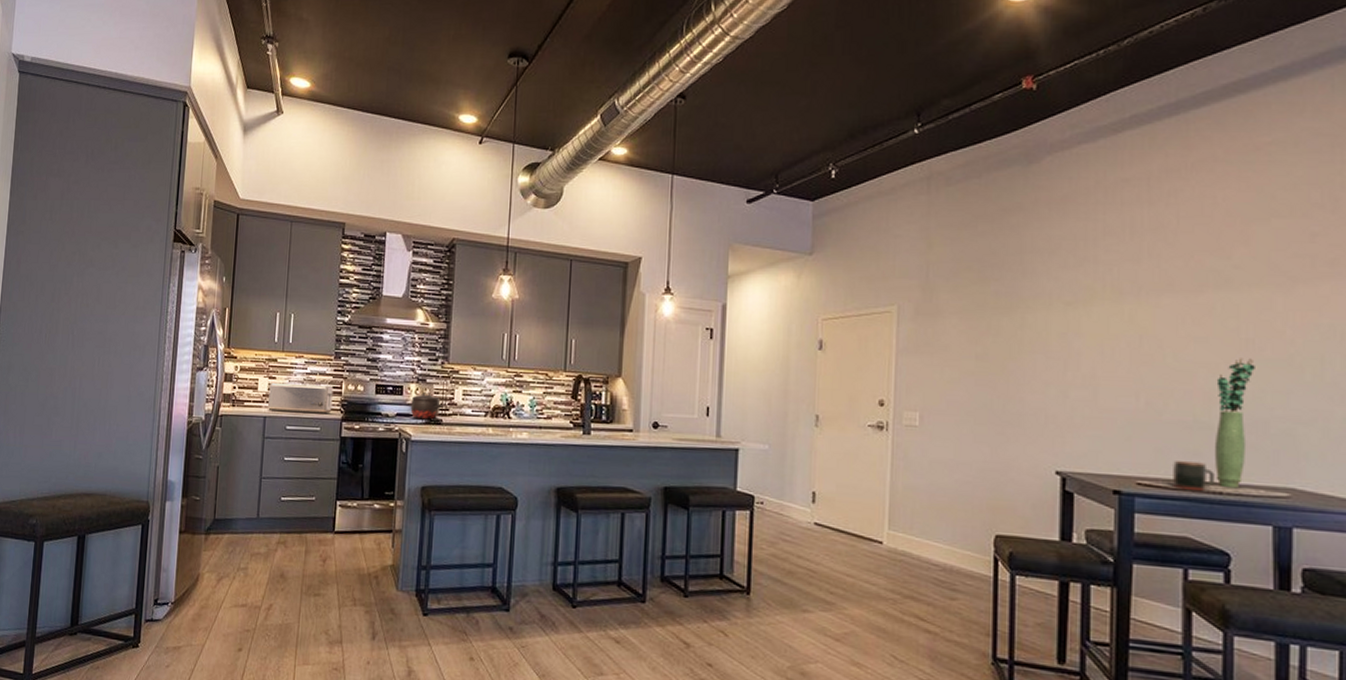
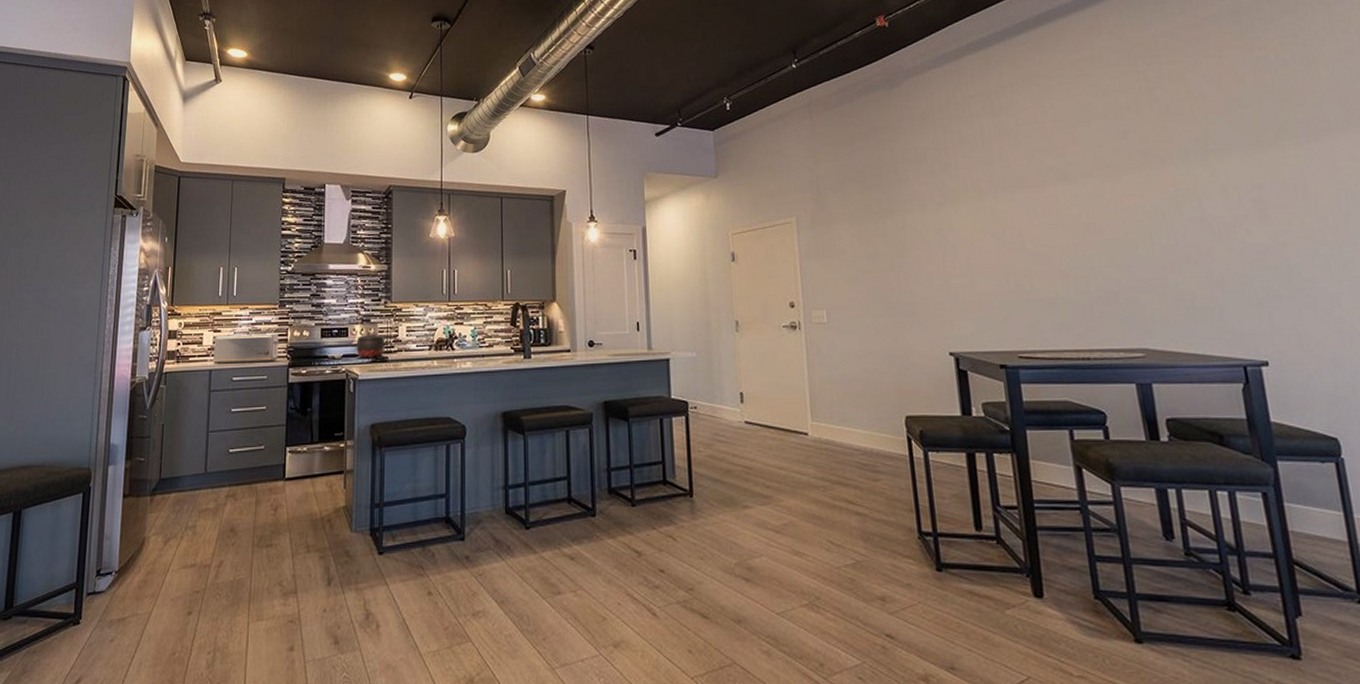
mug: present [1173,461,1215,490] -> none [1046,333,1083,358]
vase: present [1214,358,1255,489] -> none [1069,239,1105,354]

